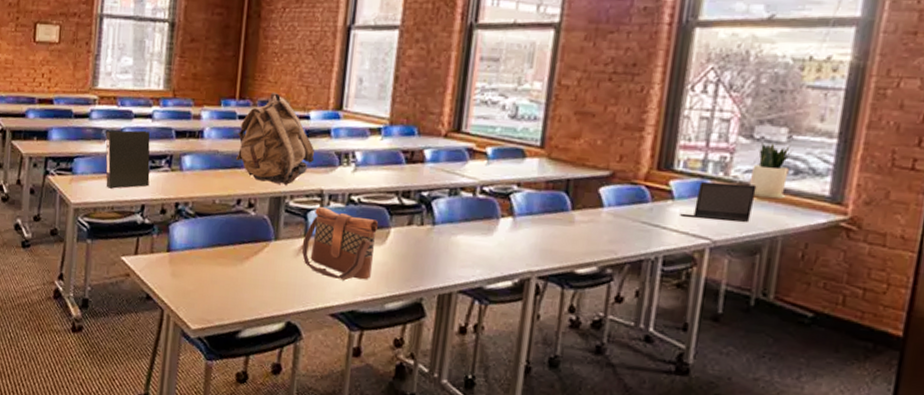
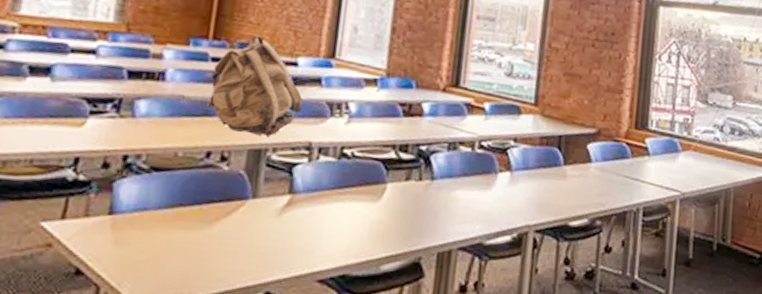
binder: present [105,130,151,189] -> none [23,66,93,138]
shoulder bag: present [302,206,379,281] -> none [285,160,374,242]
laptop: present [678,181,757,223] -> none [654,140,713,177]
planter: present [748,143,792,200] -> none [706,108,736,157]

